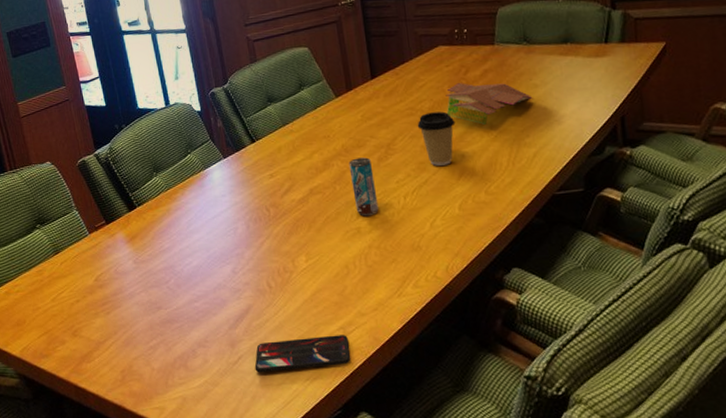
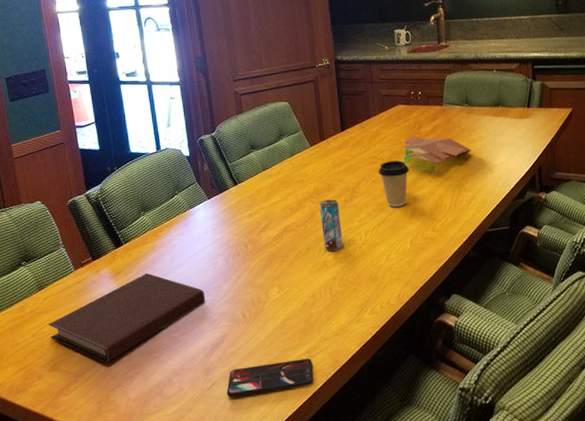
notebook: none [66,237,227,332] -> present [48,272,206,364]

